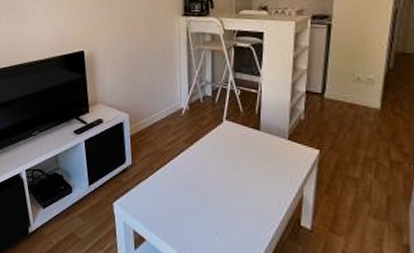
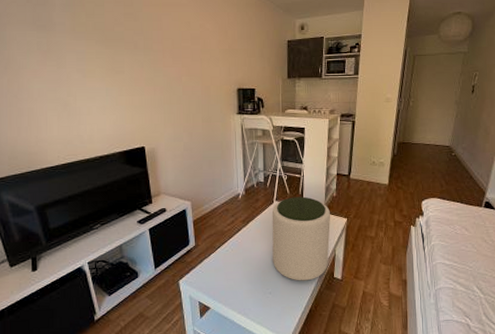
plant pot: none [220,116,296,225] -> present [272,196,330,281]

